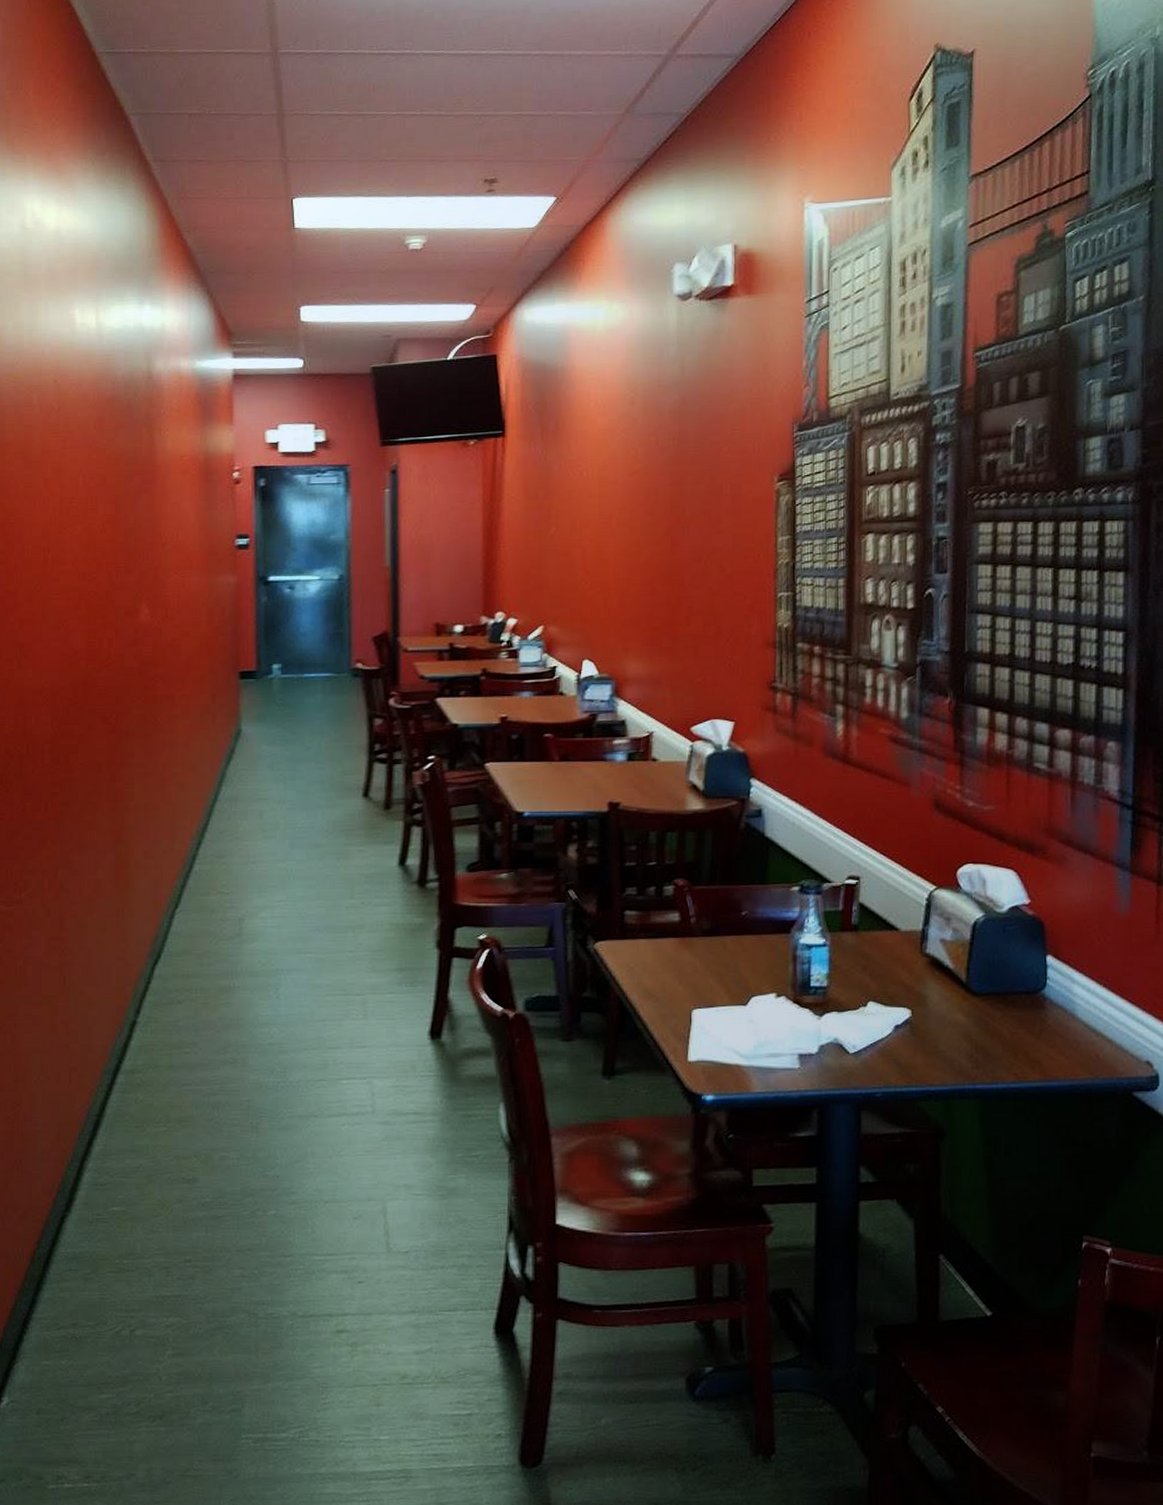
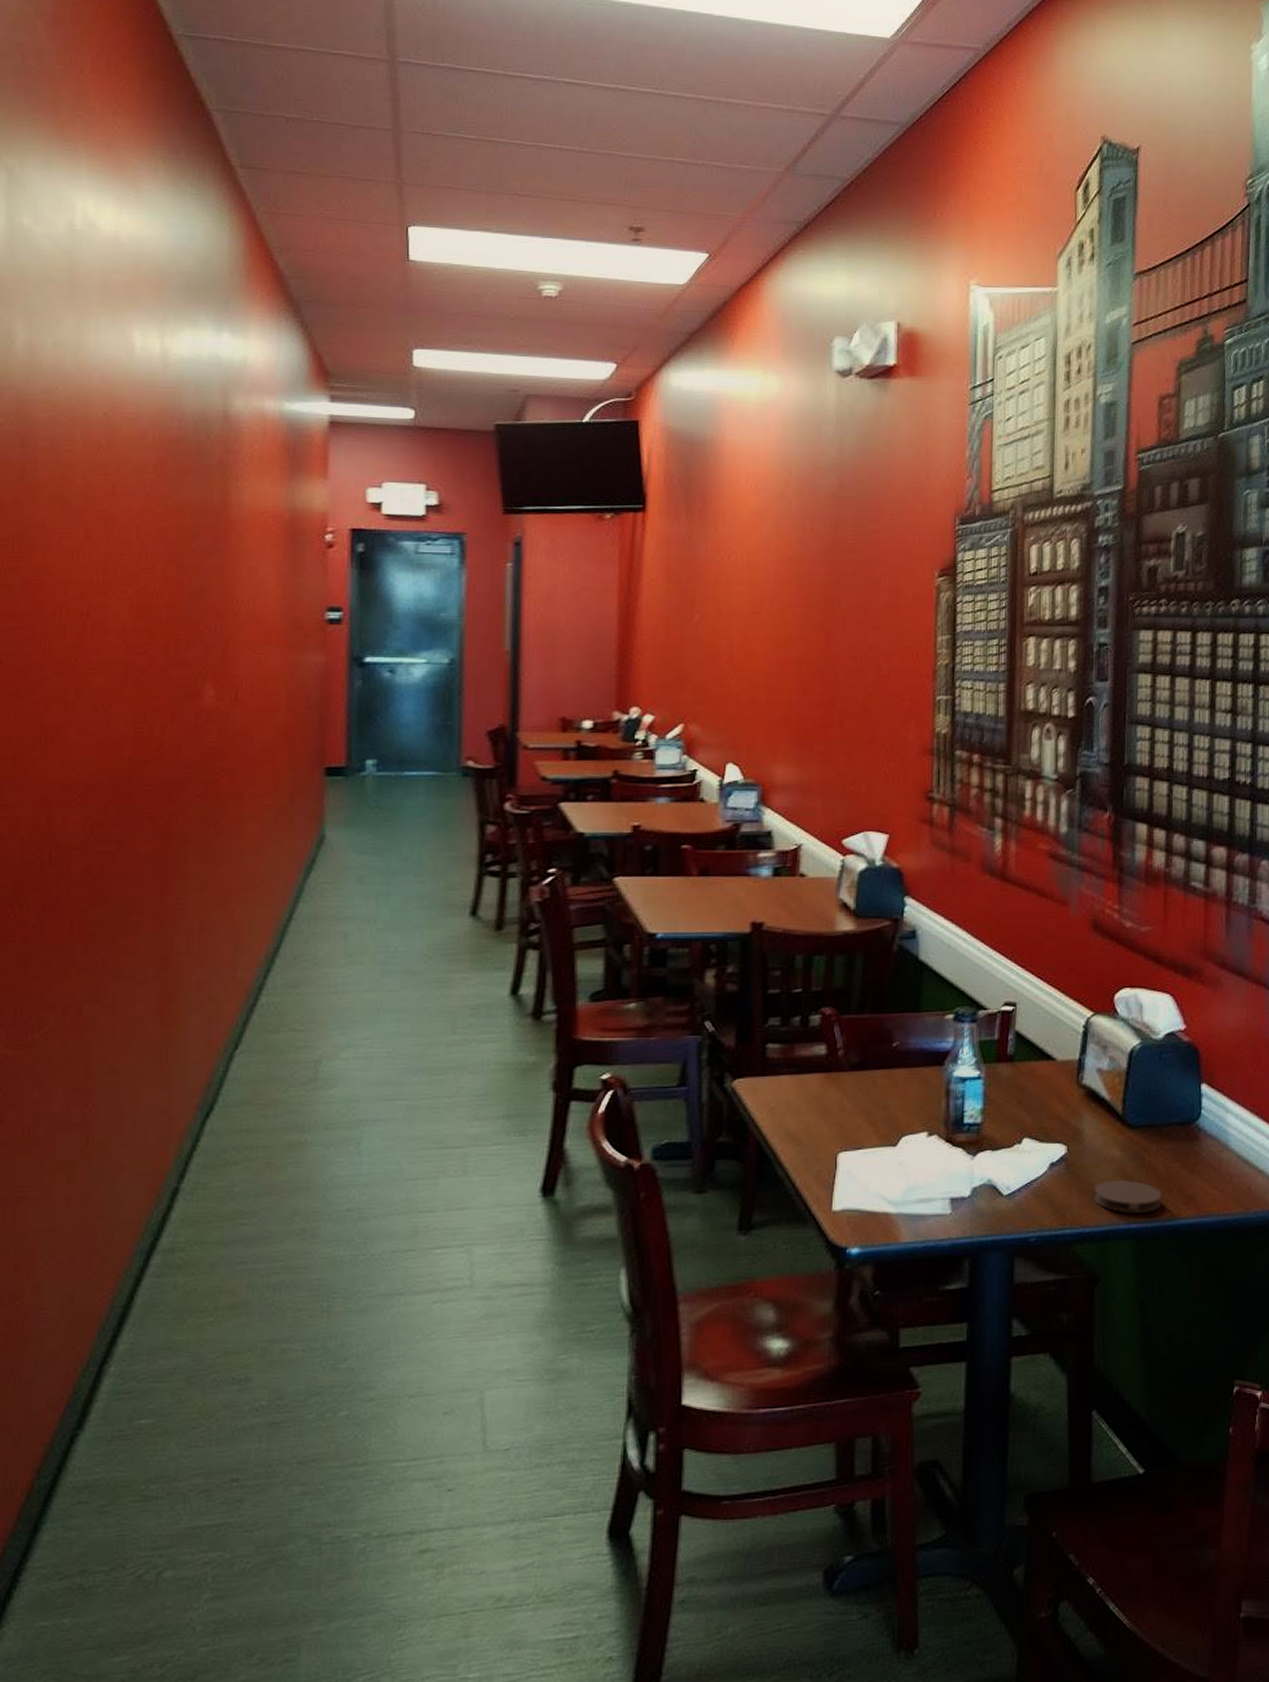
coaster: none [939,1043,1007,1075] -> present [1094,1179,1162,1213]

